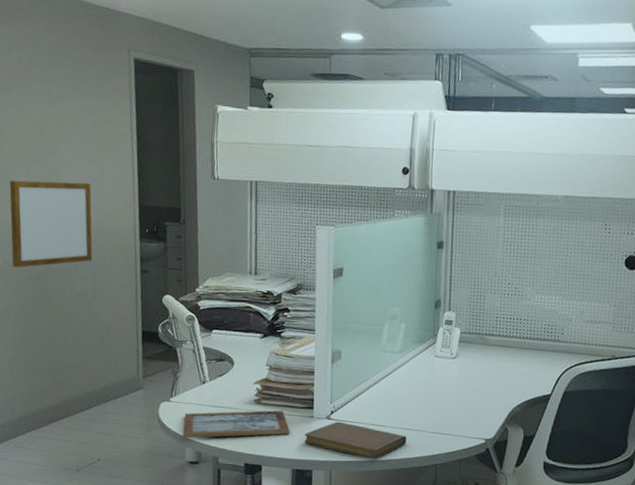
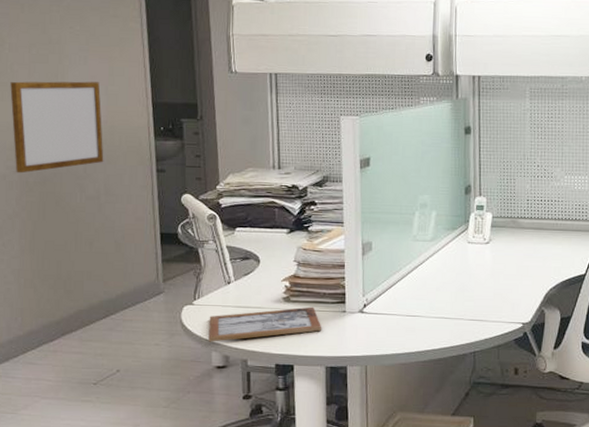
notebook: present [304,421,407,460] -> none [337,314,443,351]

